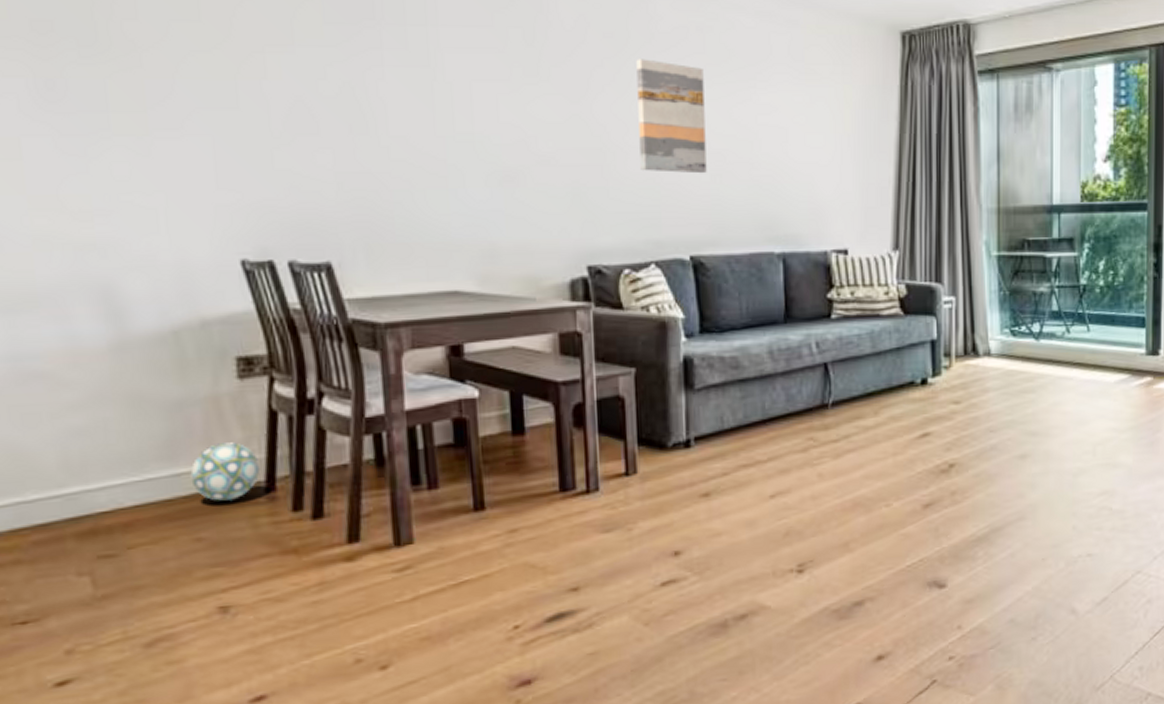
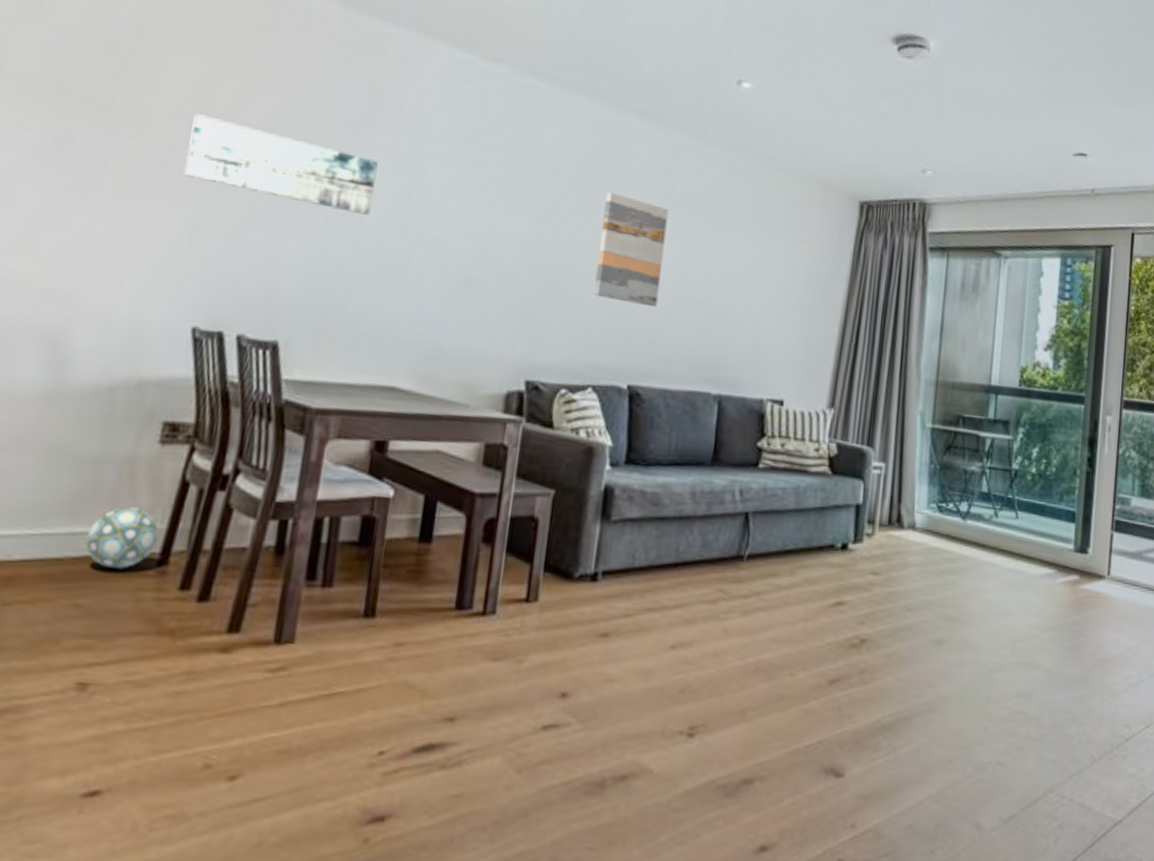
wall art: none [185,35,395,119] -> present [184,114,378,215]

